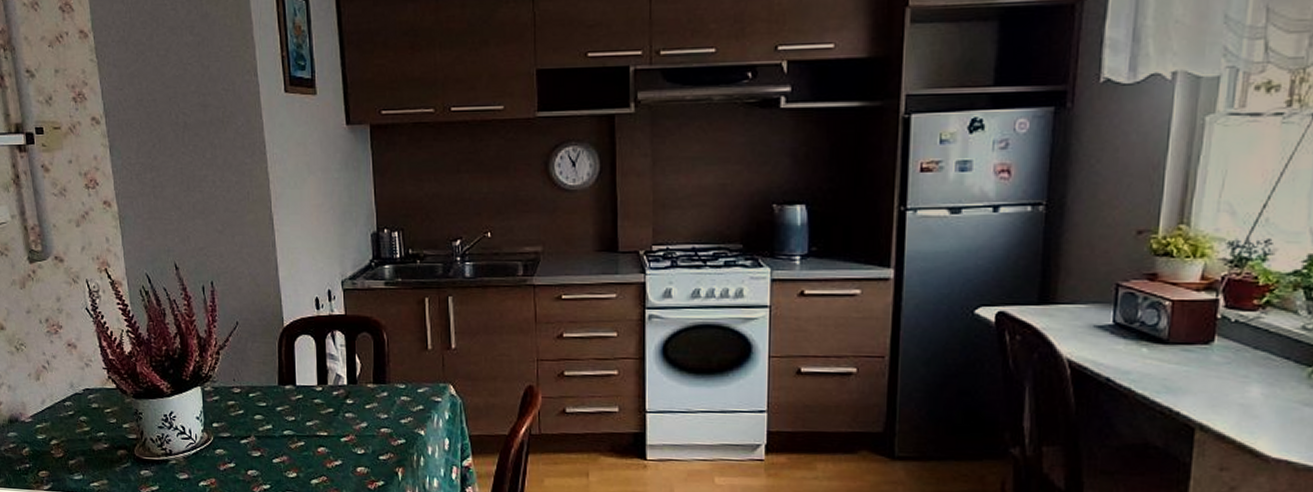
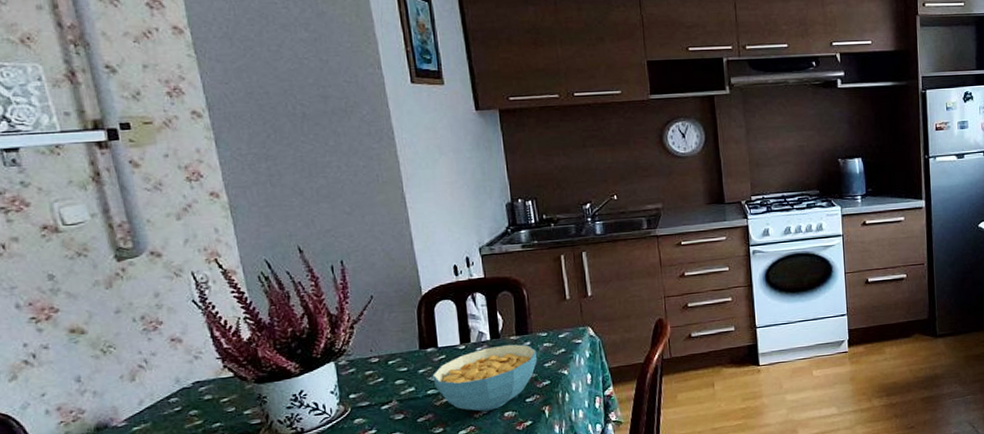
cereal bowl: none [289,392,394,463] -> present [432,344,537,412]

